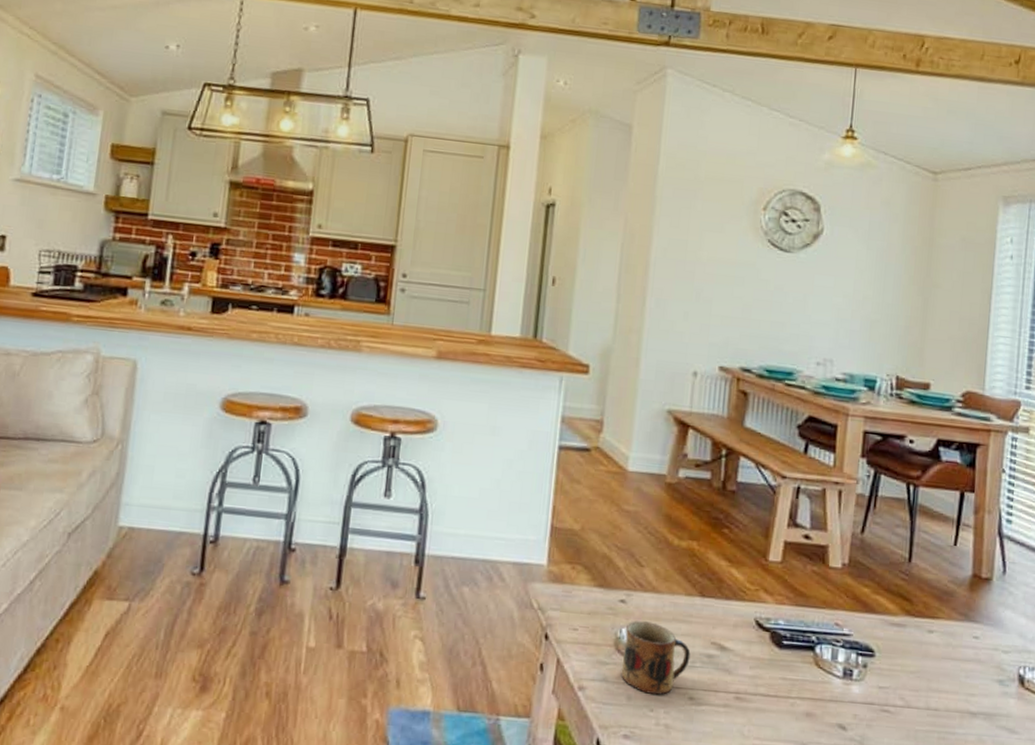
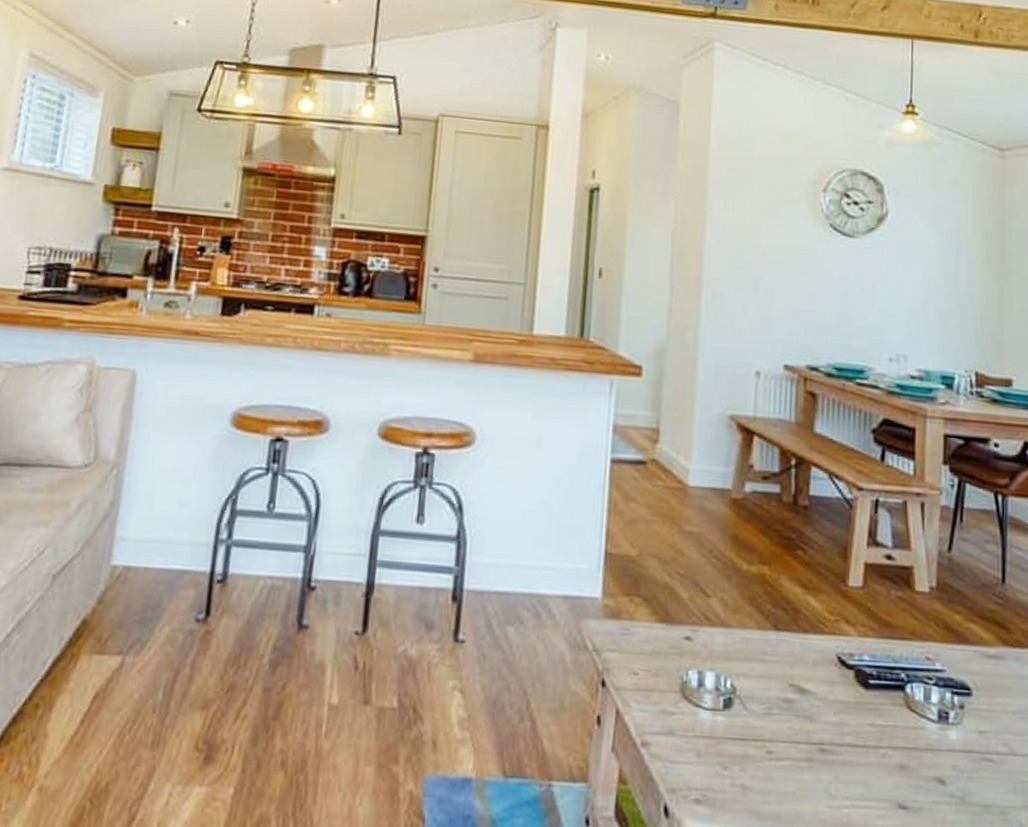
mug: present [621,621,691,696] -> none [689,661,767,750]

